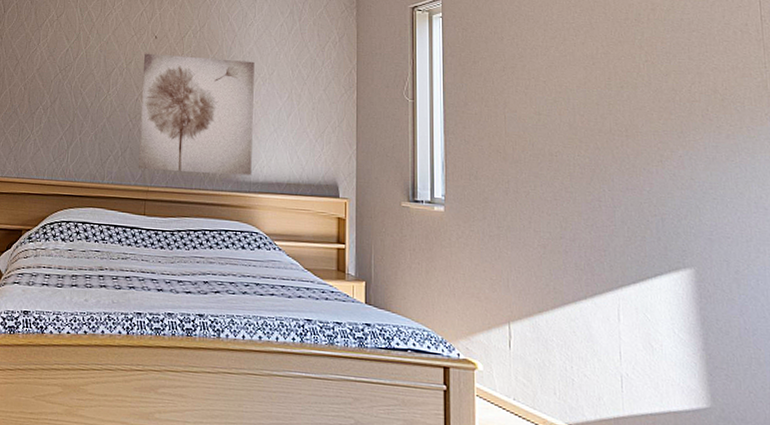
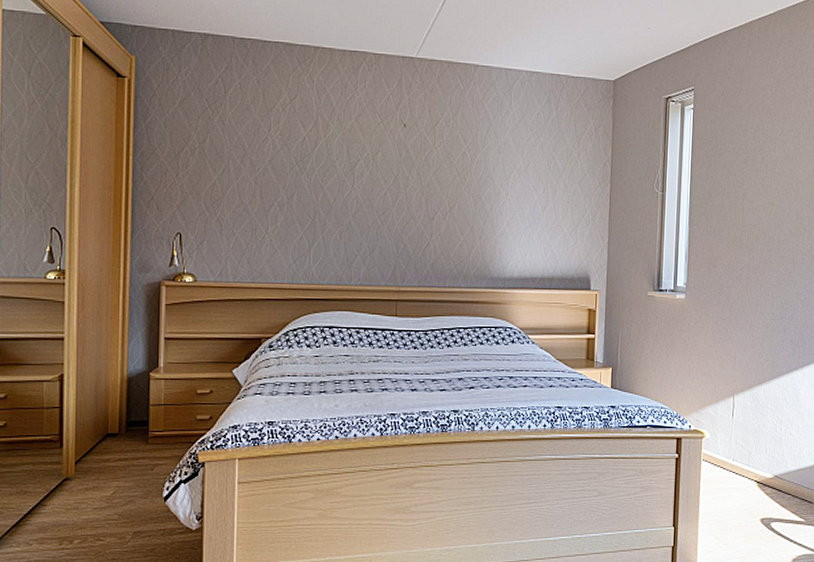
wall art: present [139,53,255,176] -> none [389,143,510,271]

